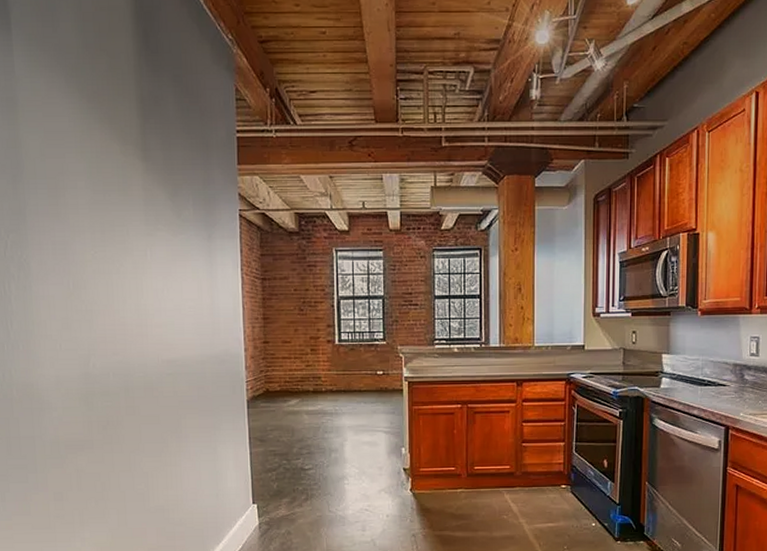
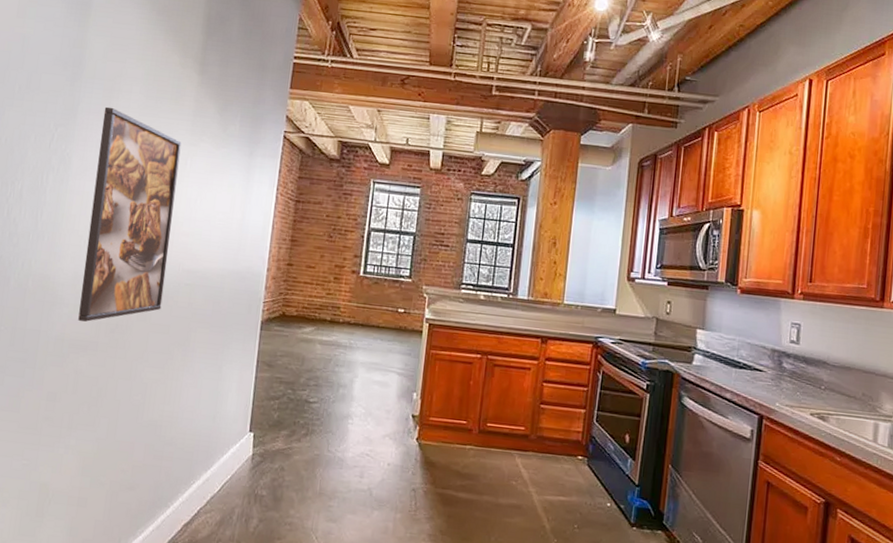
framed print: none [52,206,148,422] -> present [78,106,182,322]

